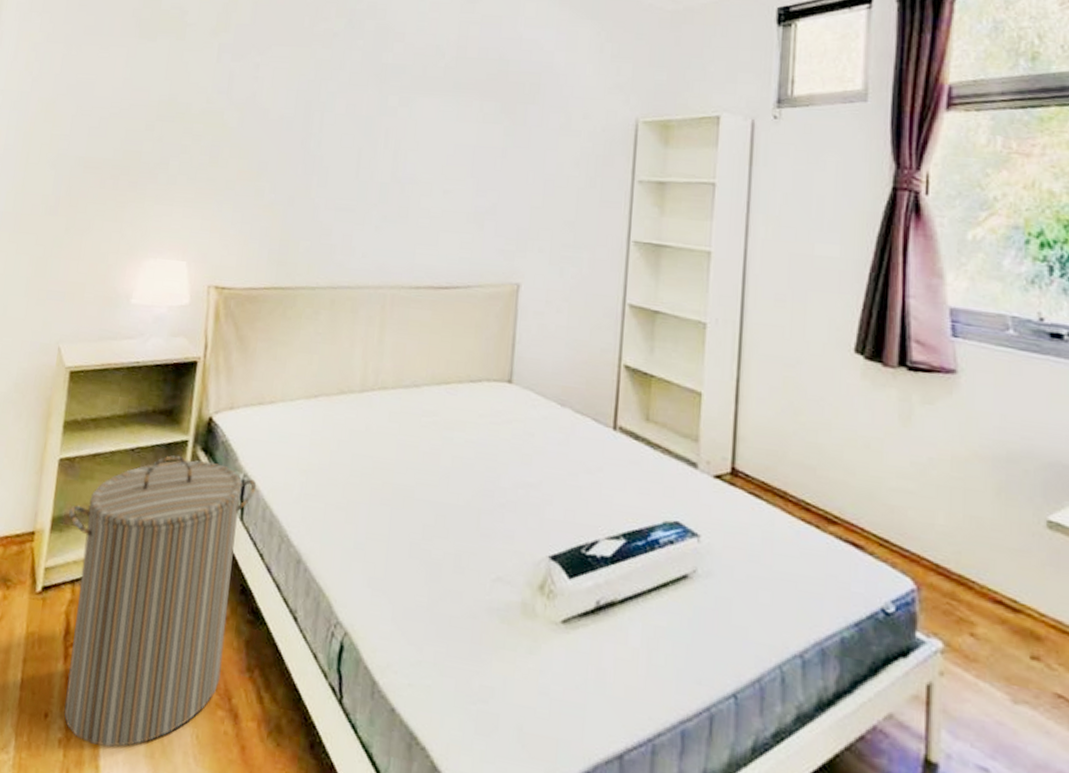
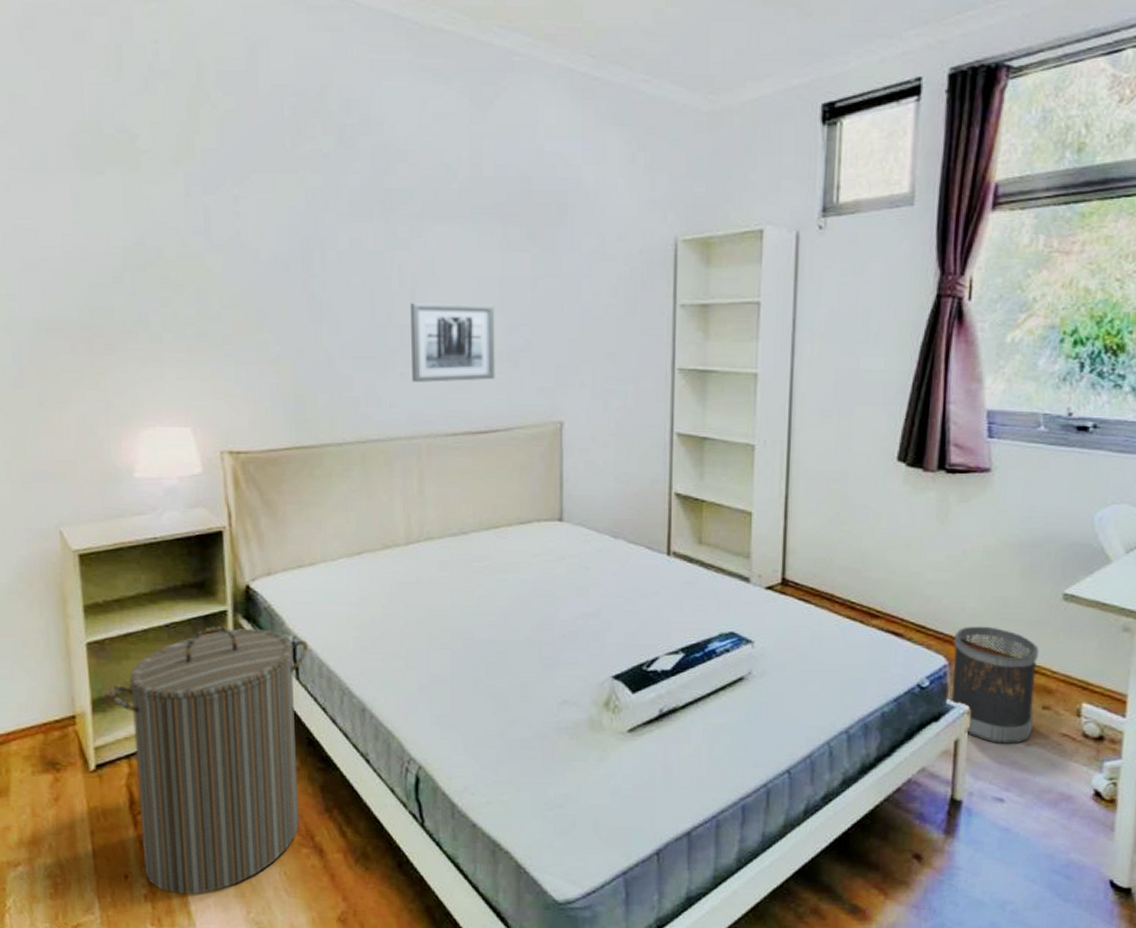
wall art: none [385,163,466,239] -> present [409,303,496,383]
wastebasket: none [919,546,1022,700] -> present [949,626,1039,744]

